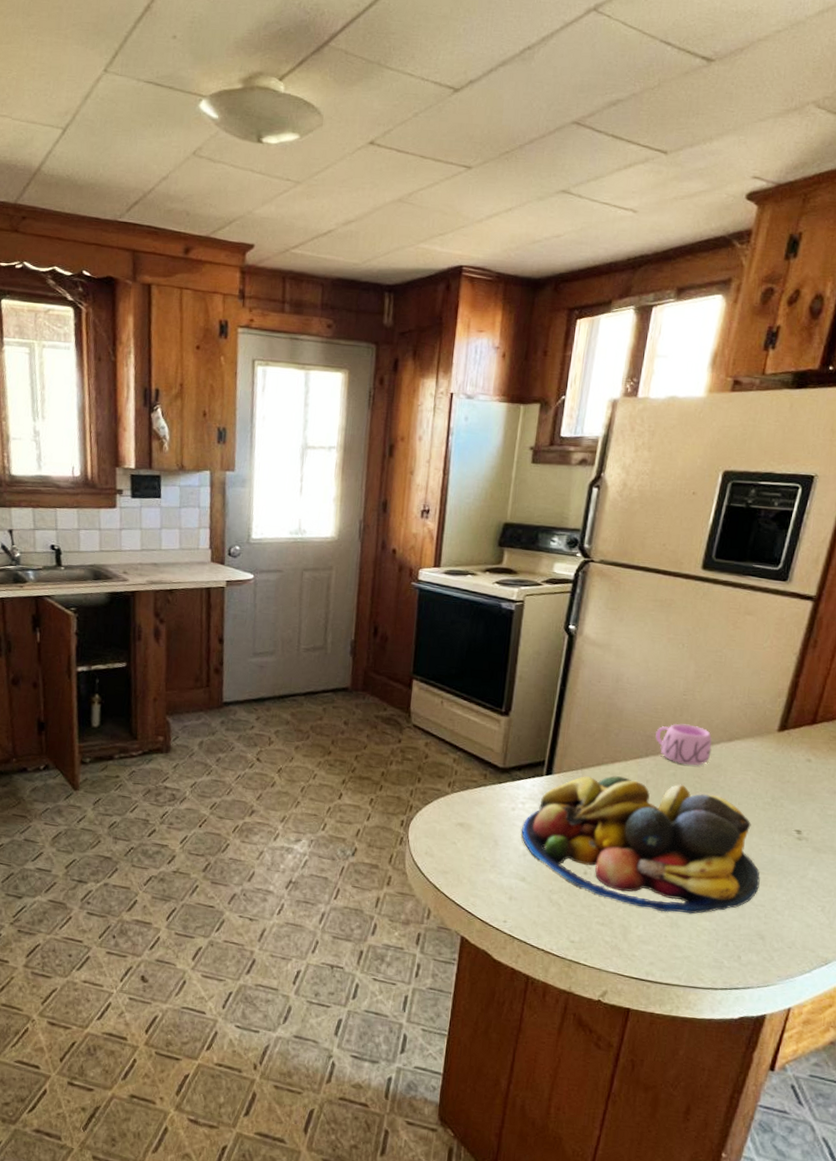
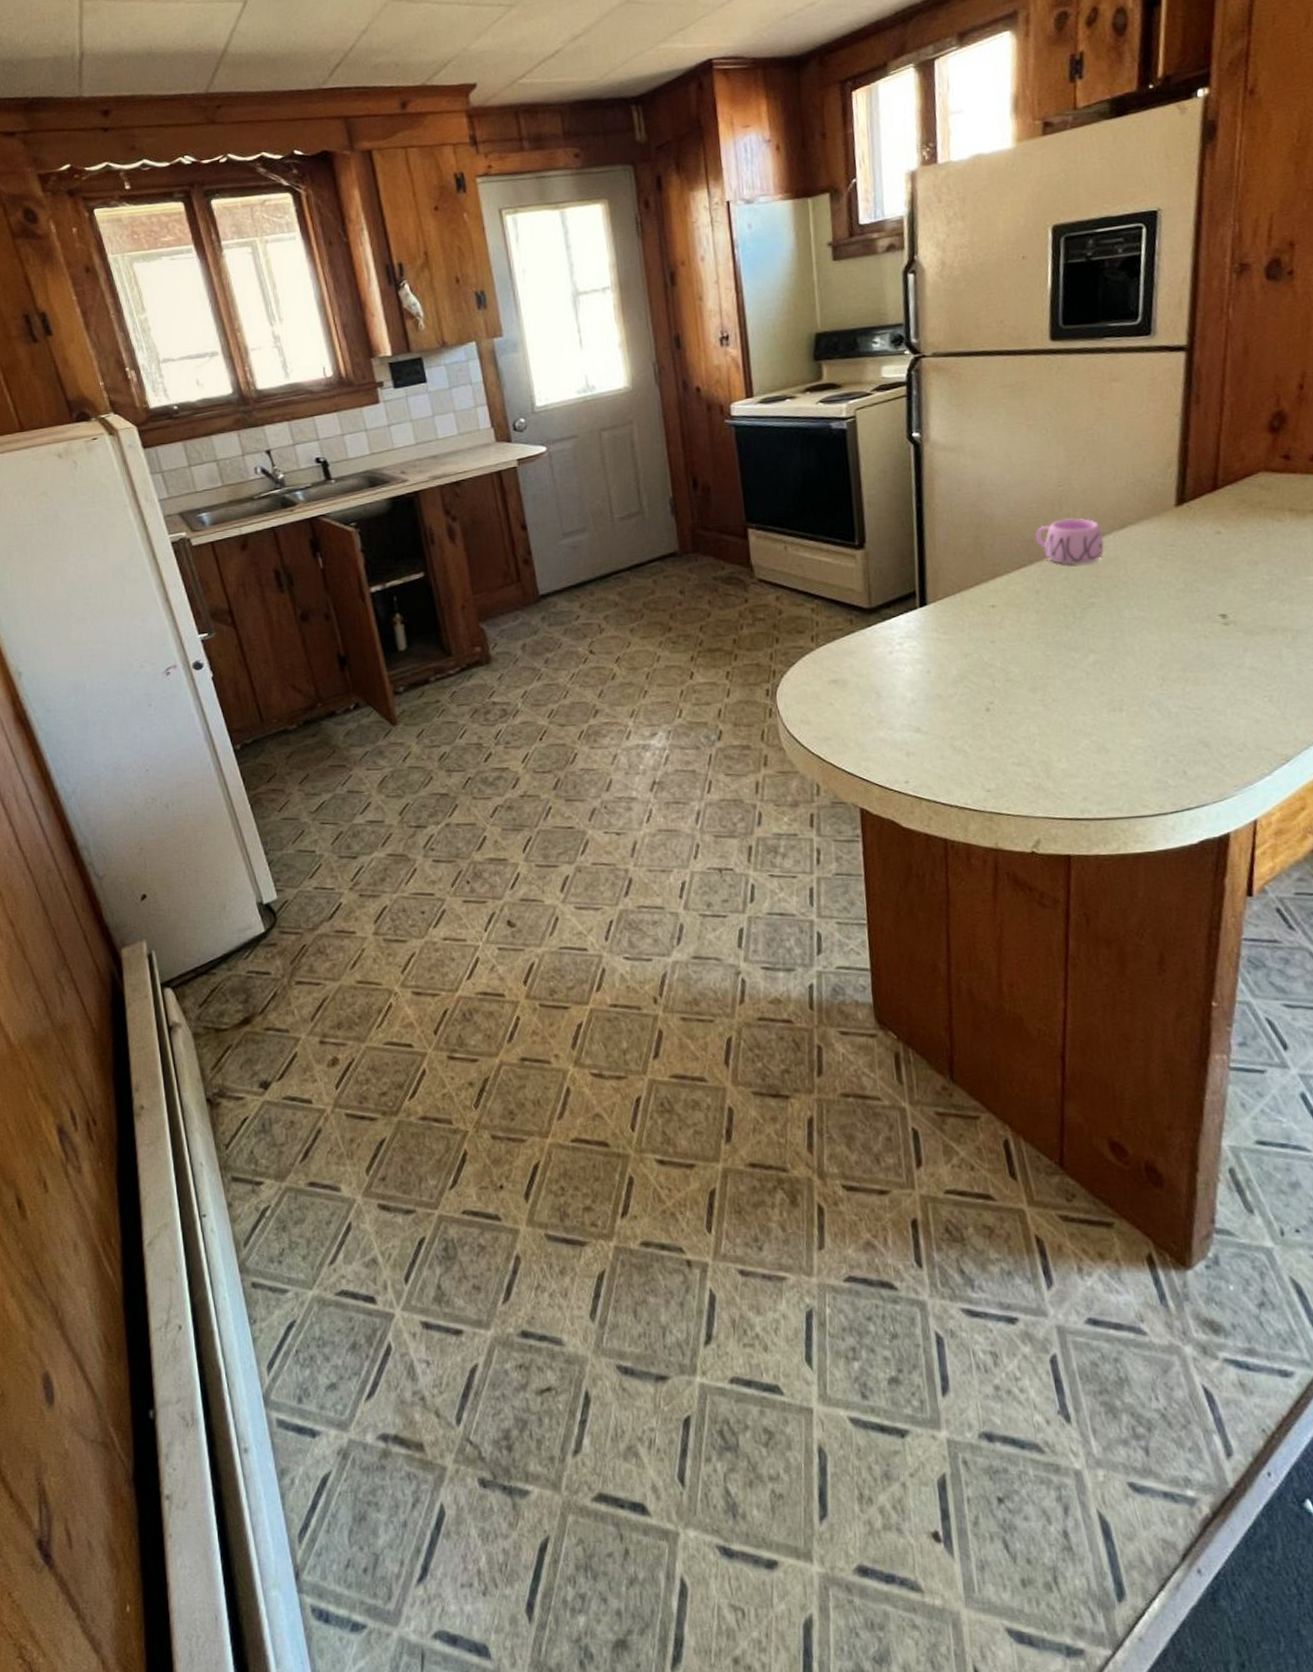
fruit bowl: present [521,775,760,914] -> none [904,587,1191,738]

